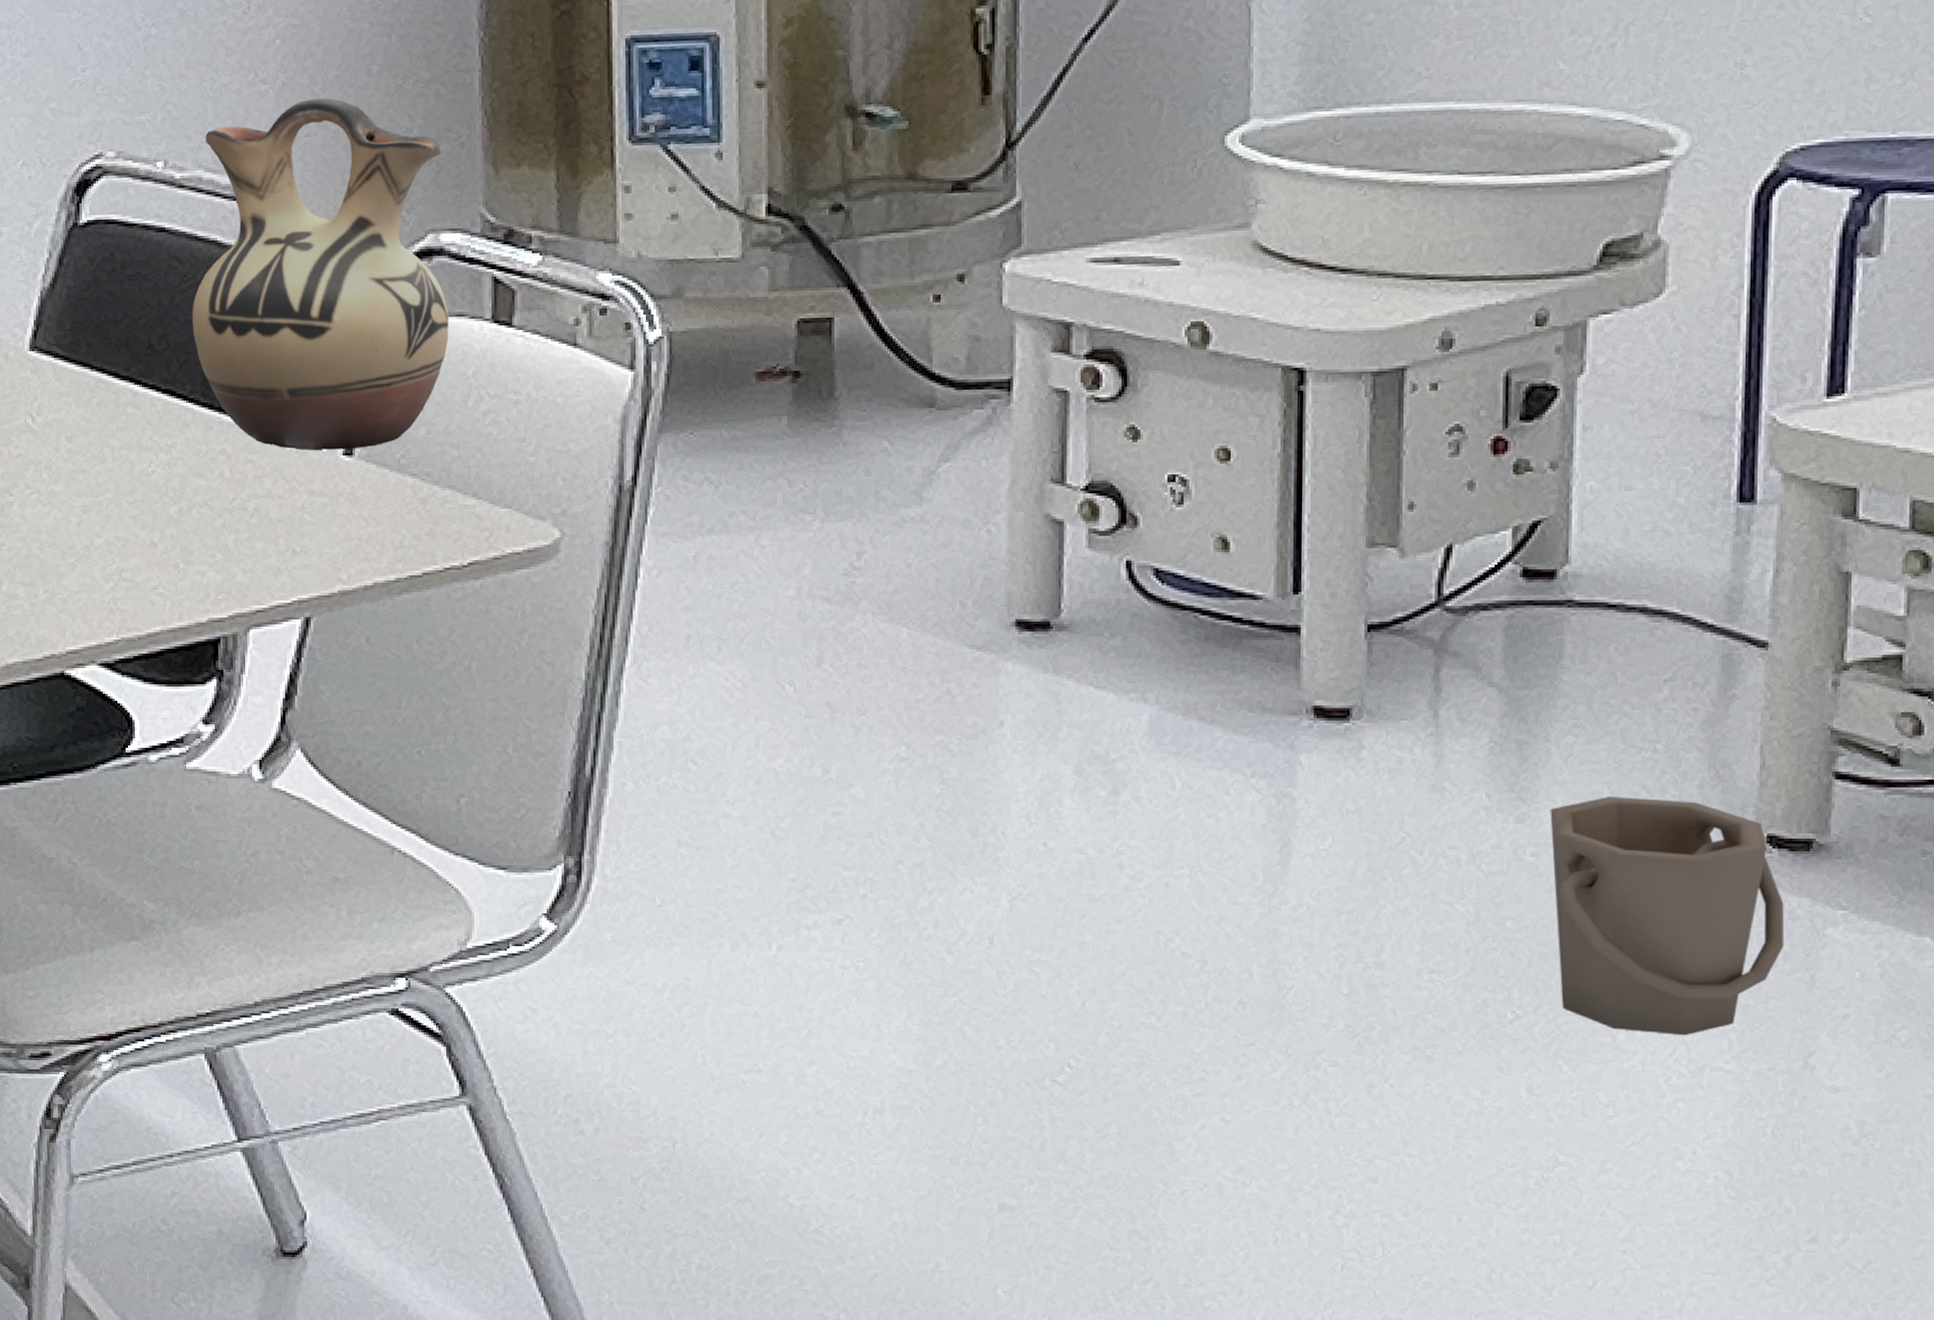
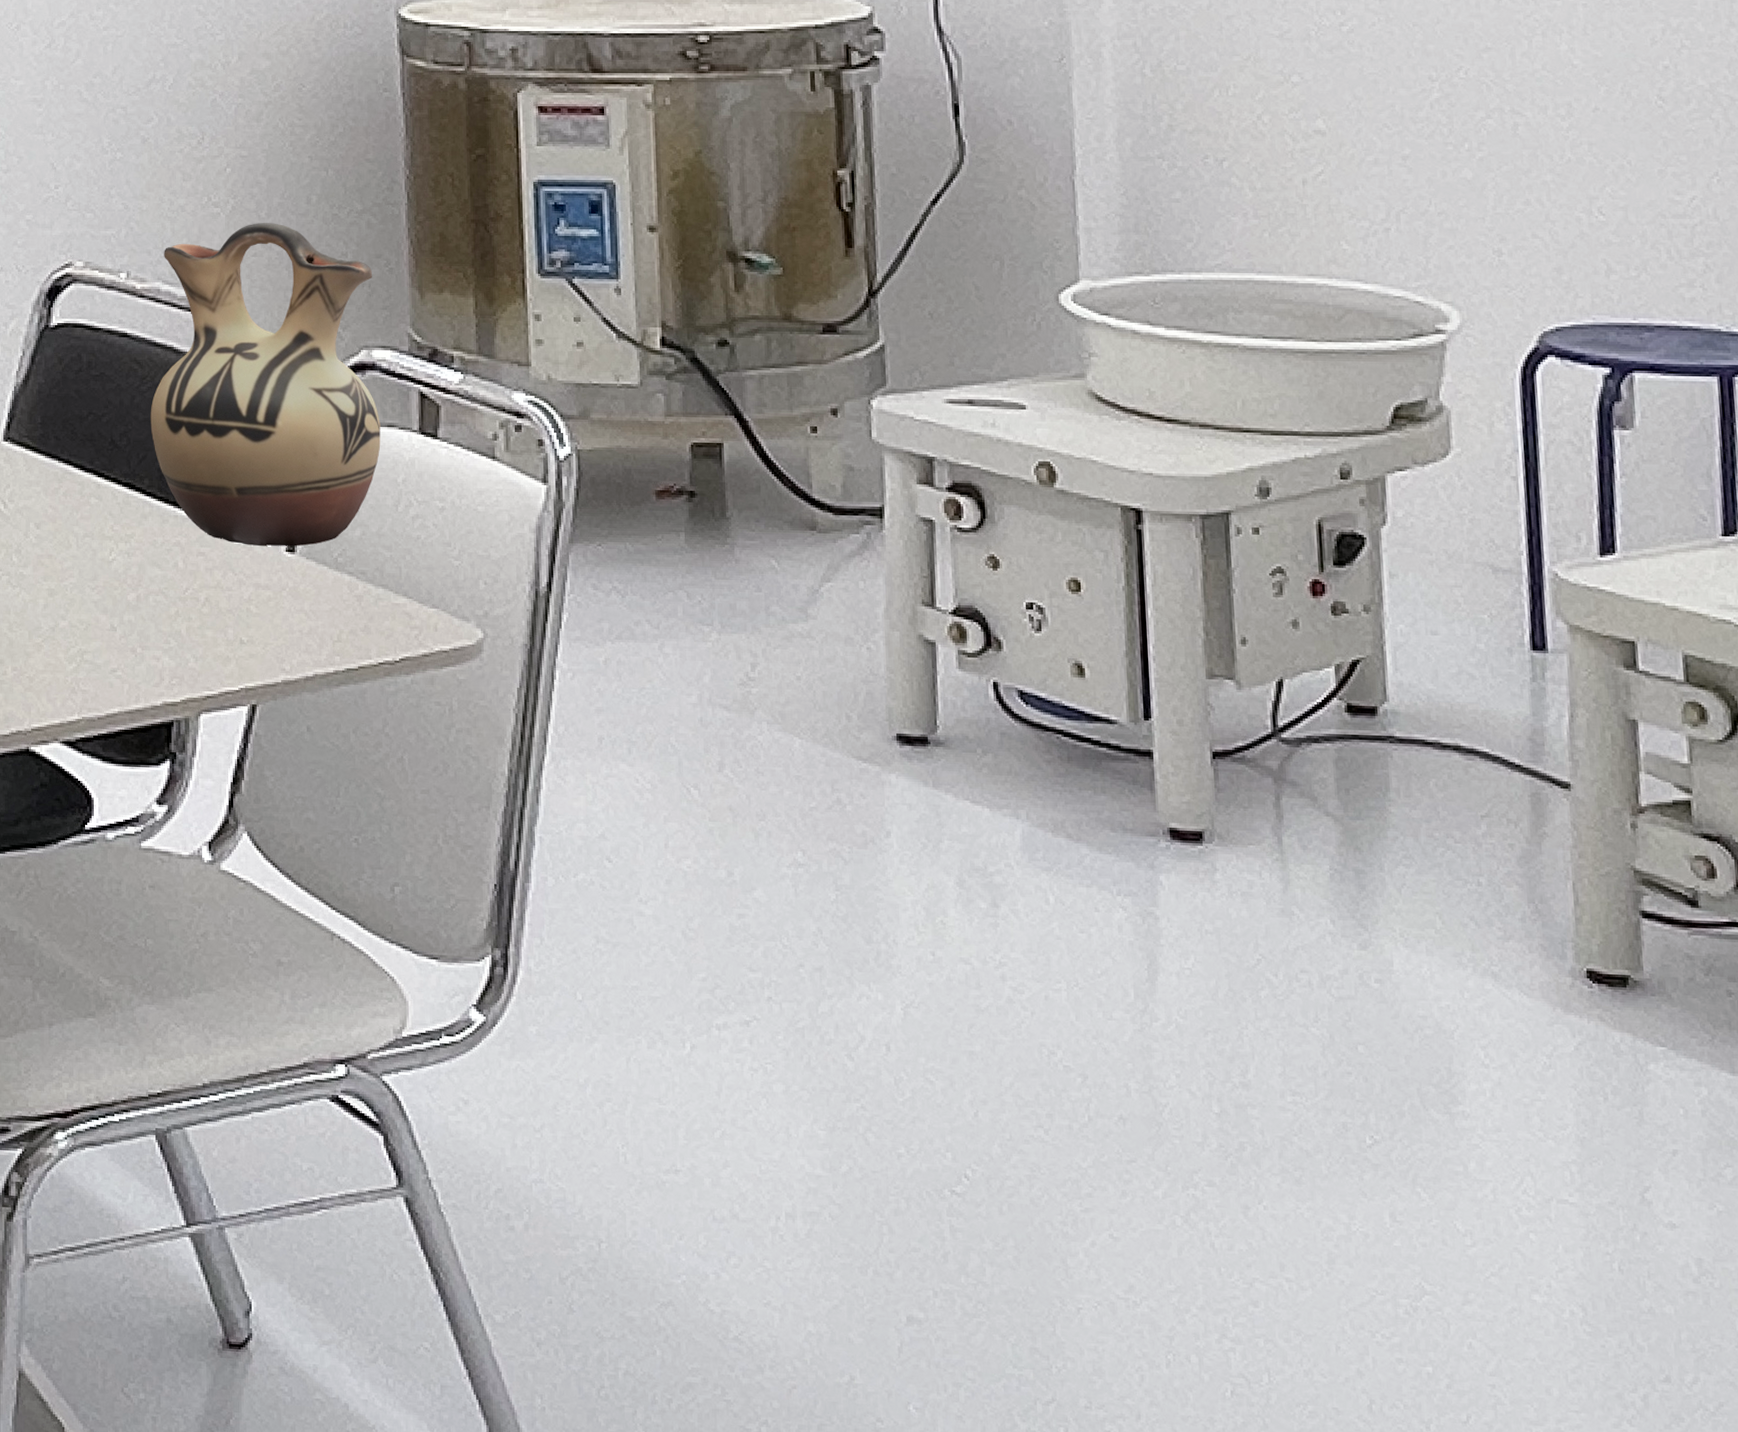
bucket: present [1550,796,1785,1036] -> none [1389,926,1613,1167]

